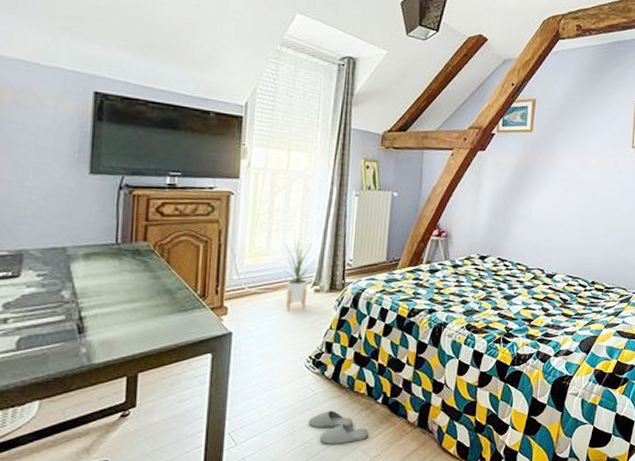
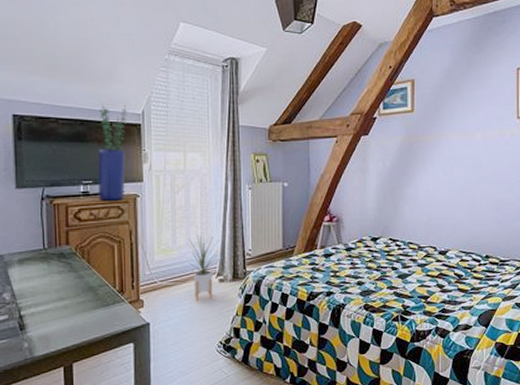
vase: none [186,91,229,197] -> present [98,104,127,201]

